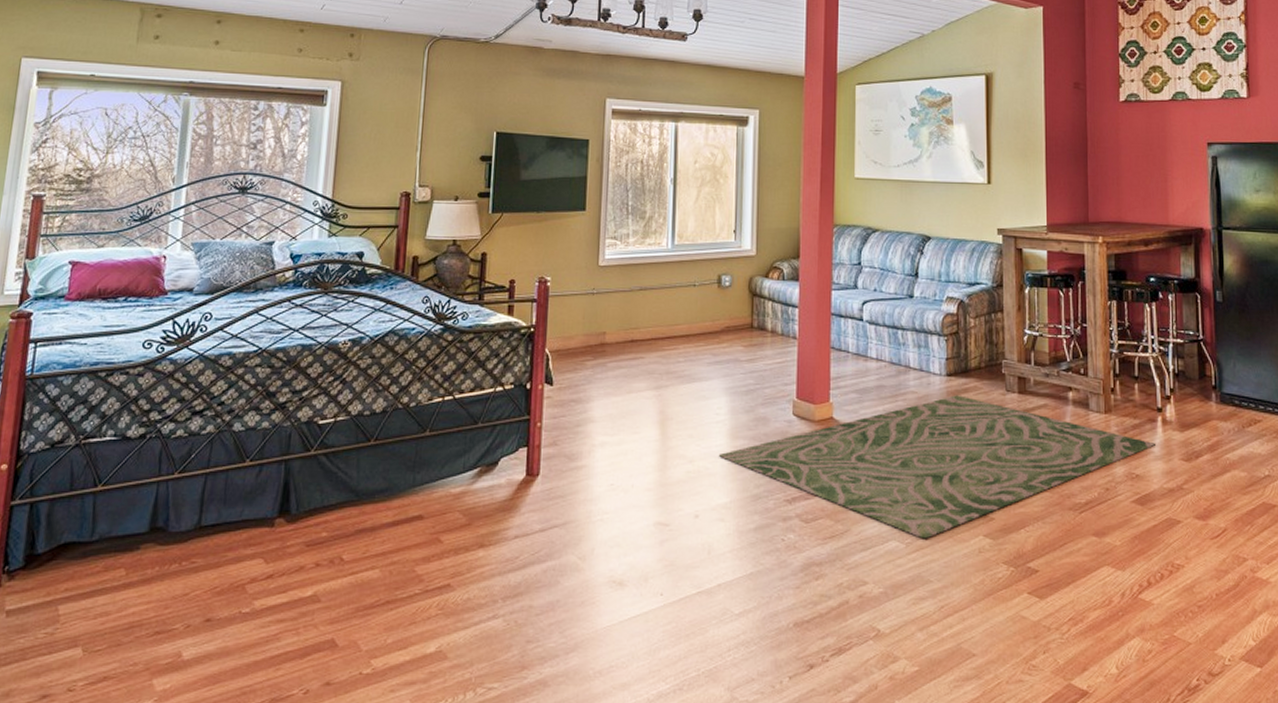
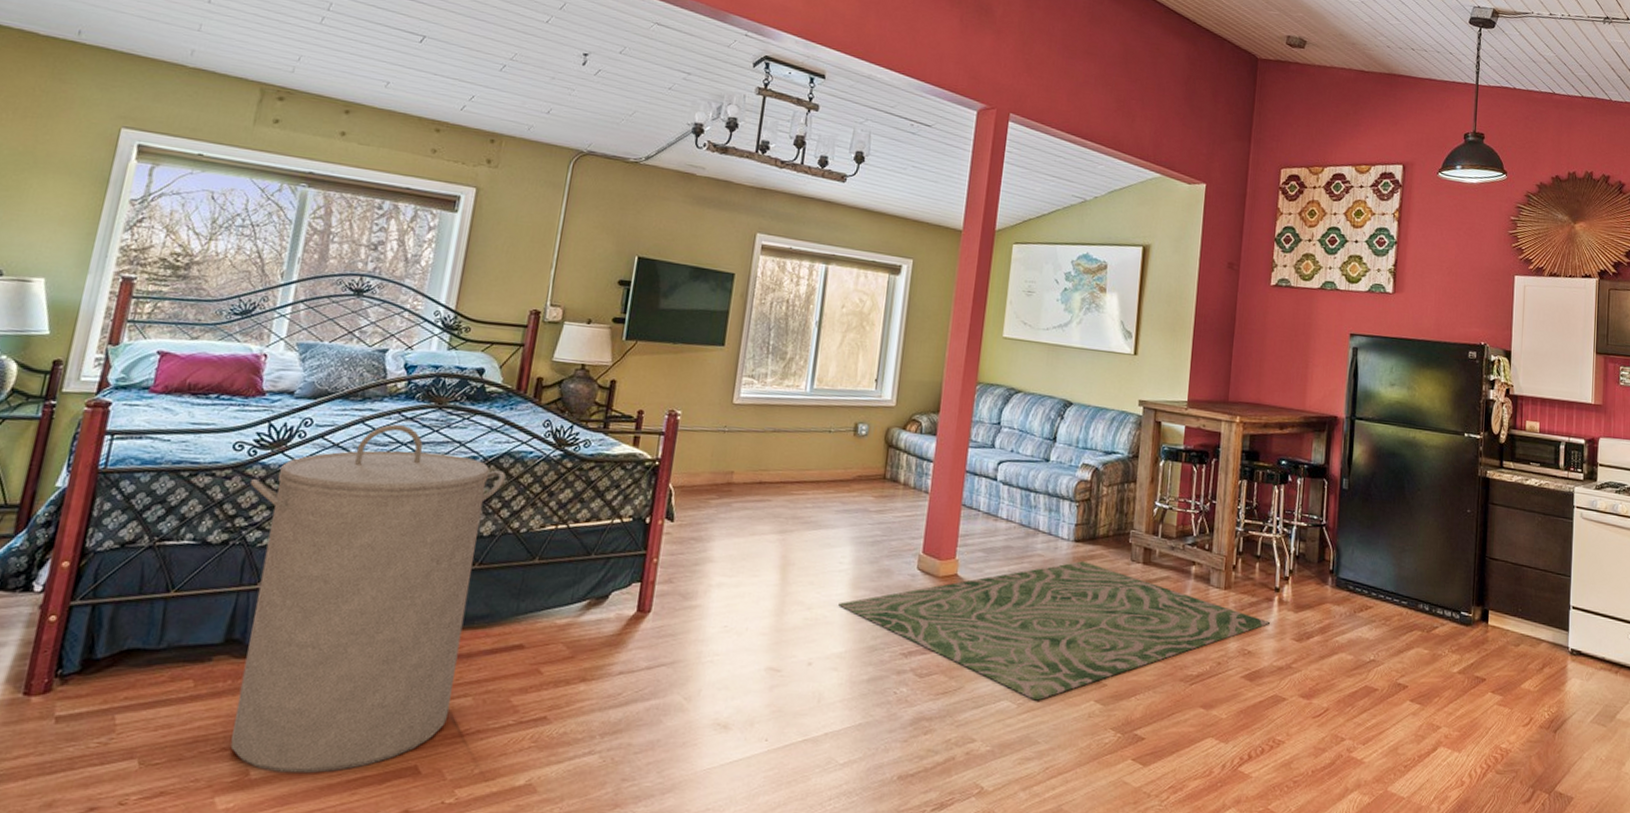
laundry hamper: none [161,313,392,652] -> present [230,424,506,774]

